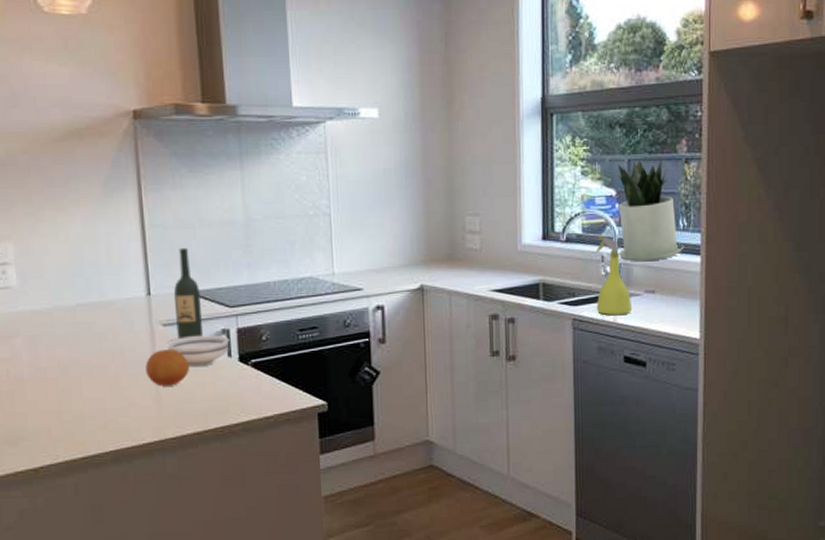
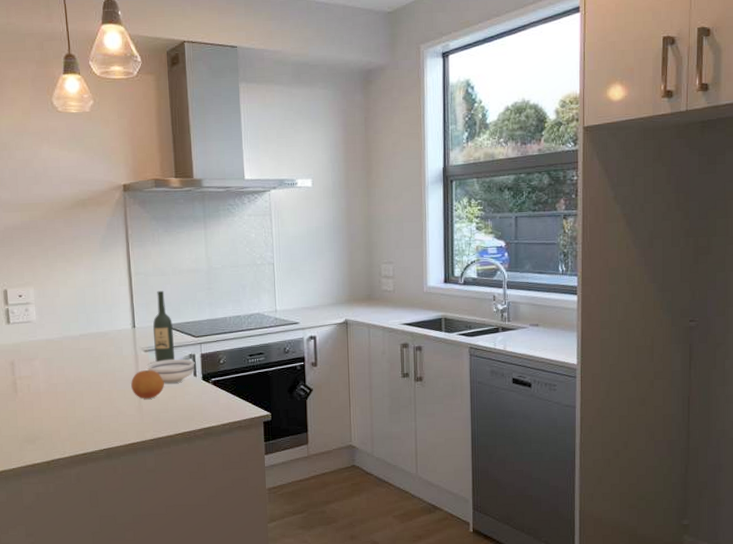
spray bottle: present [595,235,633,316] -> none [488,279,520,345]
planter: present [617,158,684,262] -> none [506,215,563,301]

